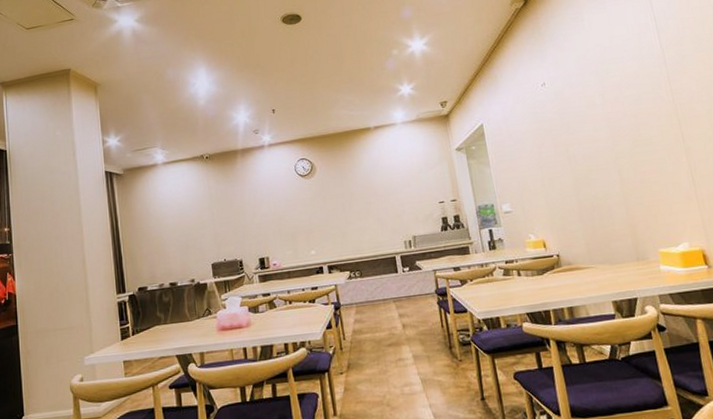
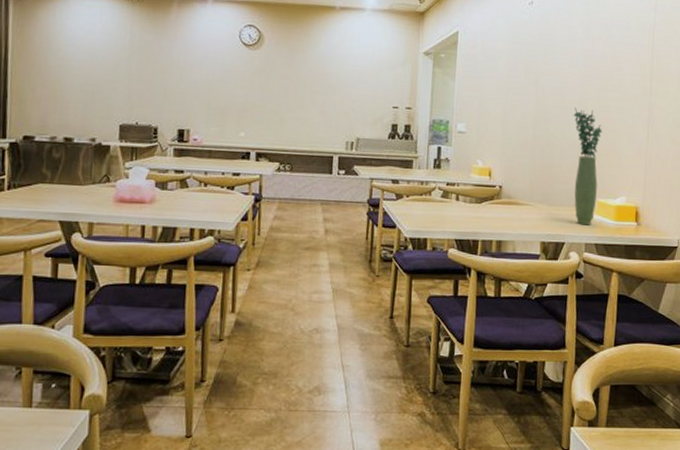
vase: none [611,166,660,278] -> present [573,107,603,226]

